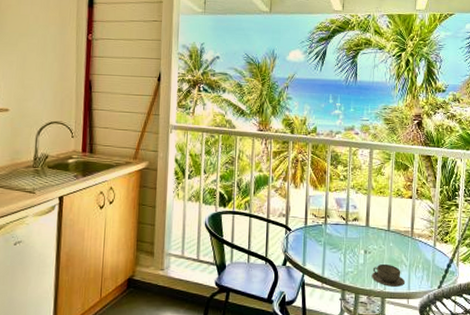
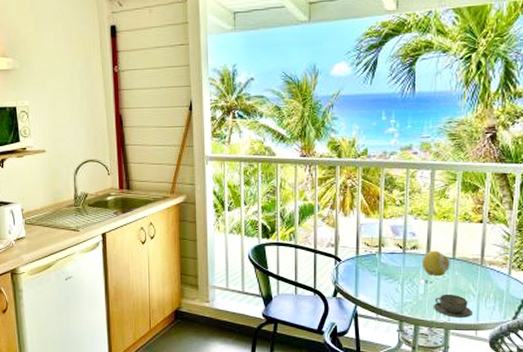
fruit: none [361,222,386,247] -> present [421,250,450,276]

